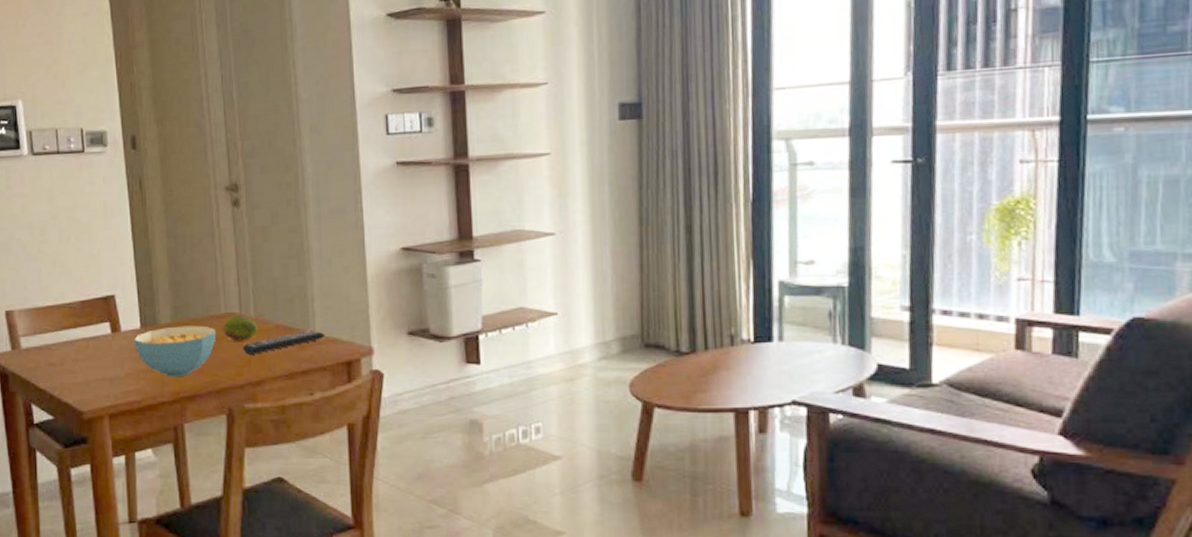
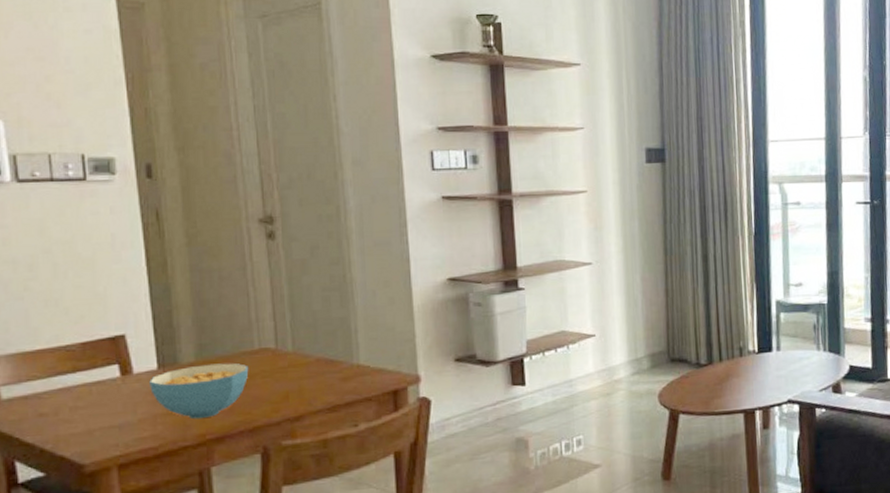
fruit: present [221,315,258,341] -> none [255,350,297,377]
remote control: present [243,330,324,355] -> none [279,361,369,390]

